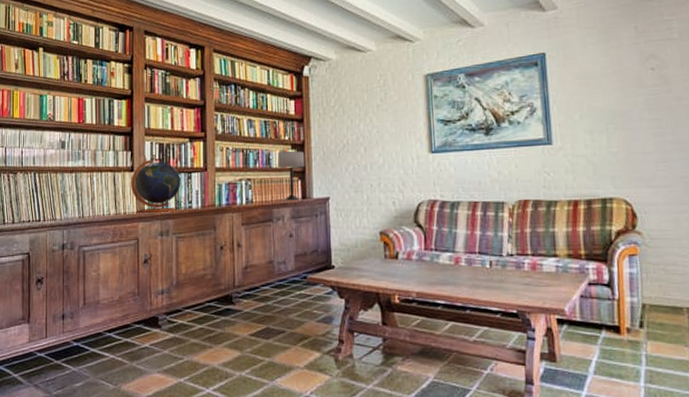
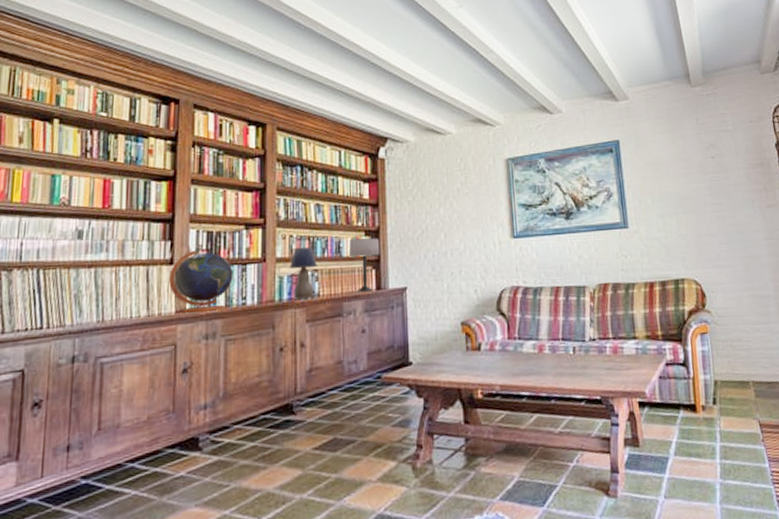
table lamp: none [226,158,250,206] -> present [288,246,317,300]

